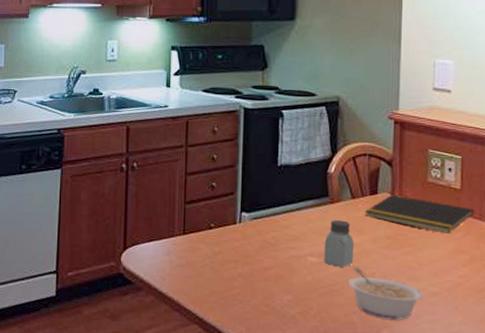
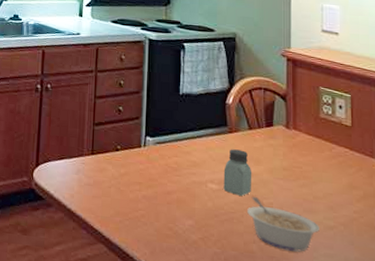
notepad: present [364,194,475,234] -> none [261,127,366,169]

